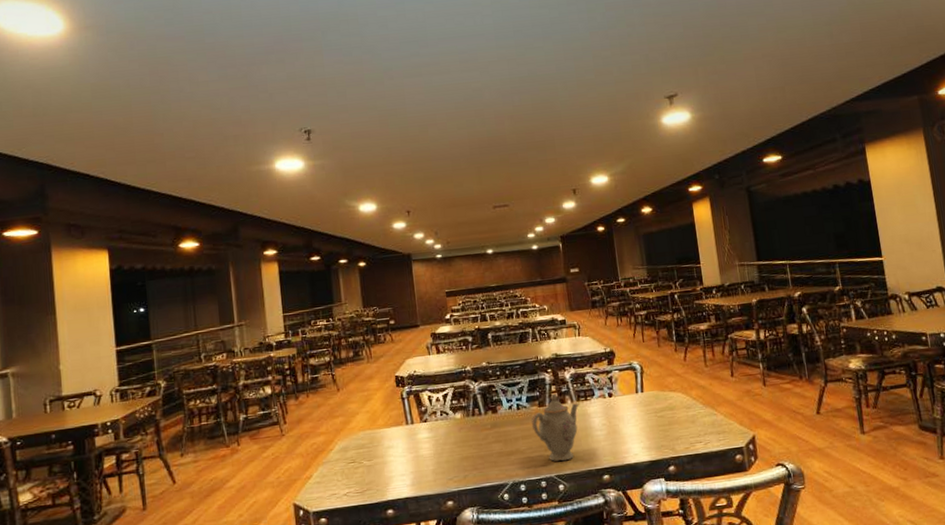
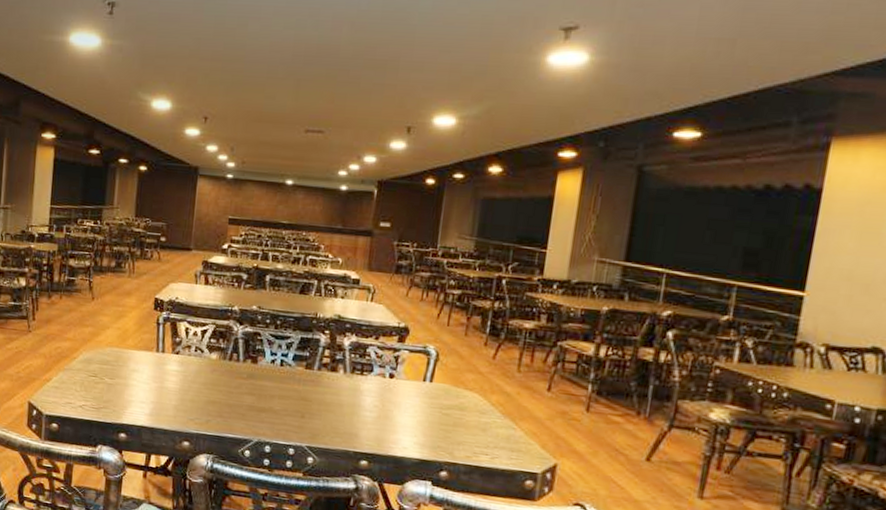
teapot: present [531,393,580,462] -> none [292,358,353,434]

